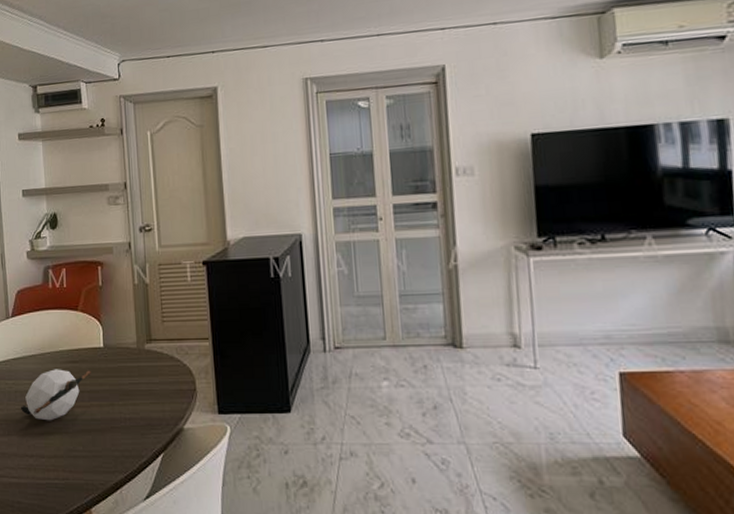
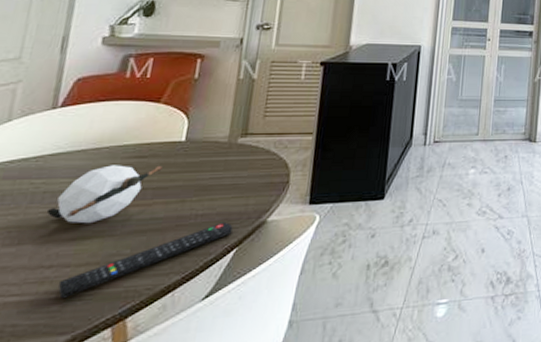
remote control: none [39,427,156,485] -> present [58,222,233,299]

